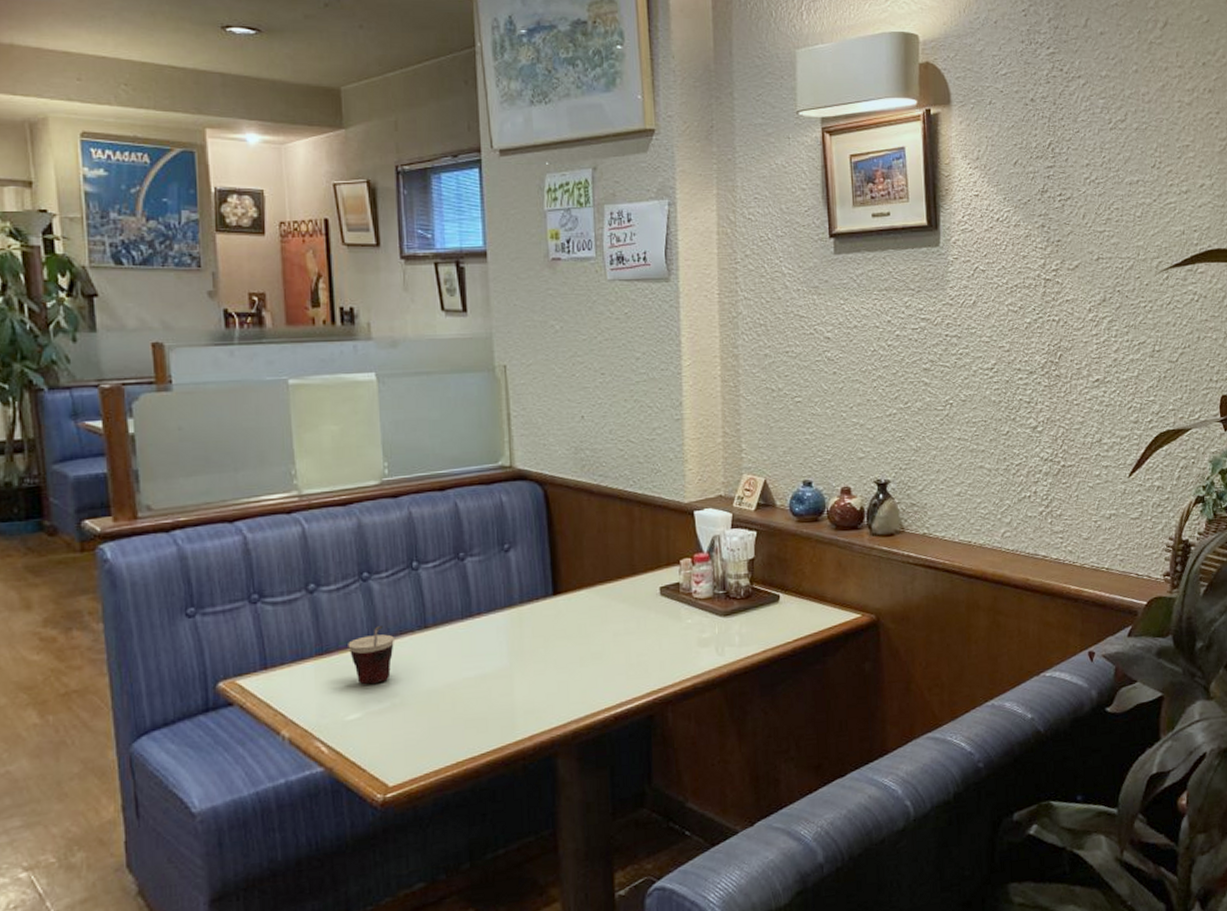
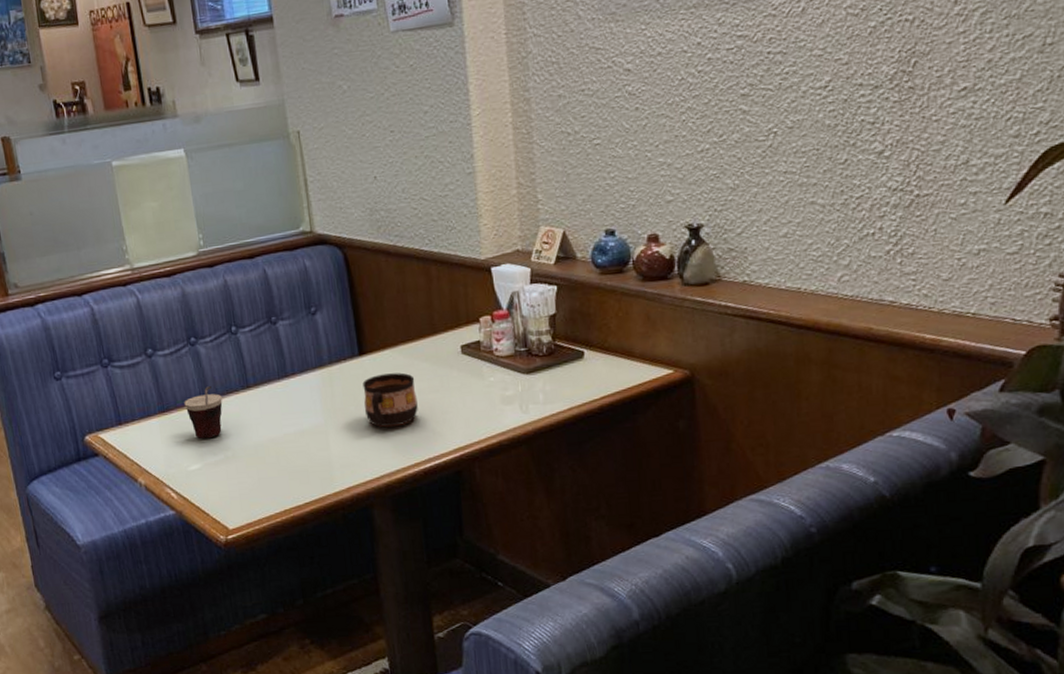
cup: none [555,613,612,671] -> present [362,372,418,428]

